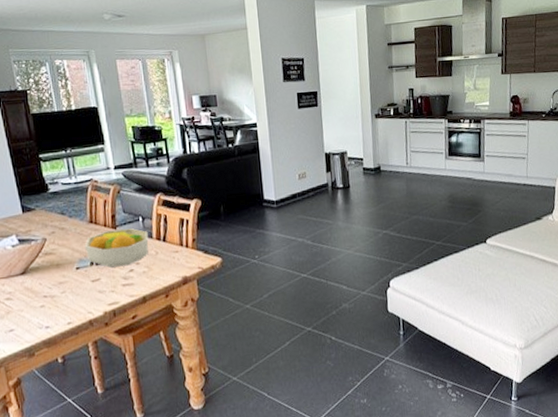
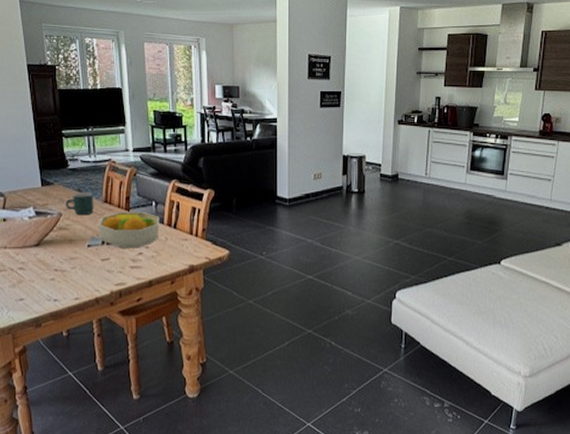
mug: none [49,214,80,239] -> present [66,193,94,216]

